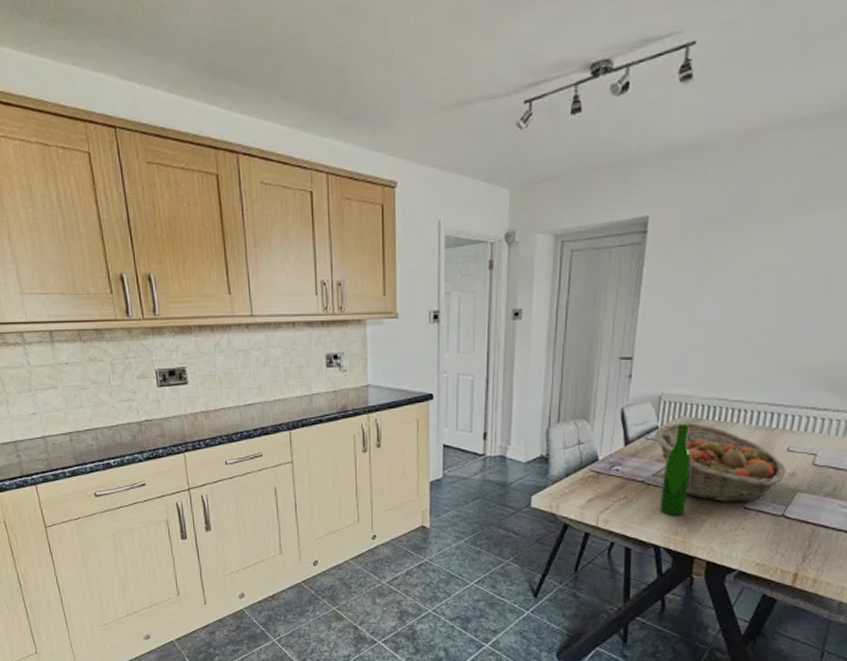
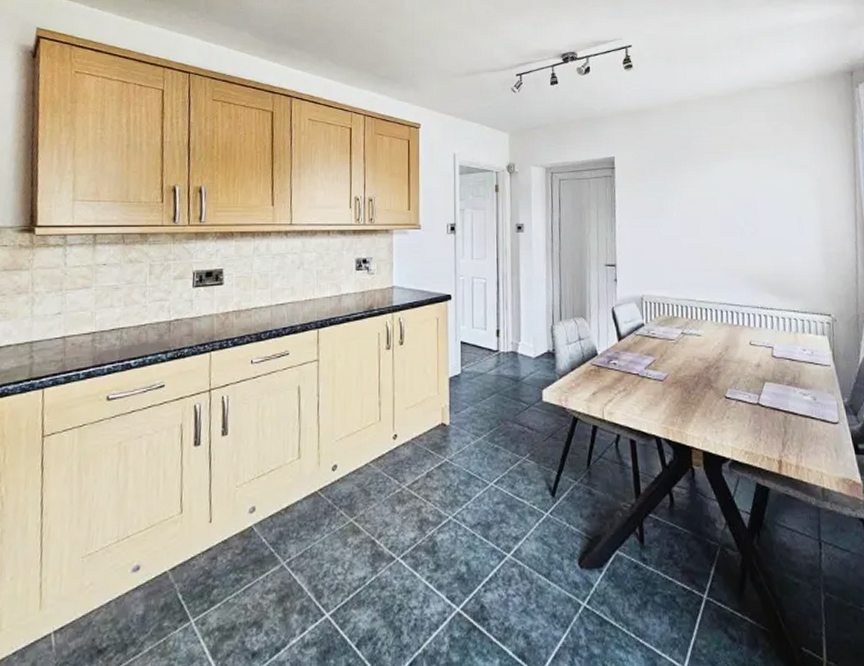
fruit basket: present [655,423,787,503] -> none [642,321,753,393]
wine bottle: present [659,423,691,516] -> none [653,321,678,406]

